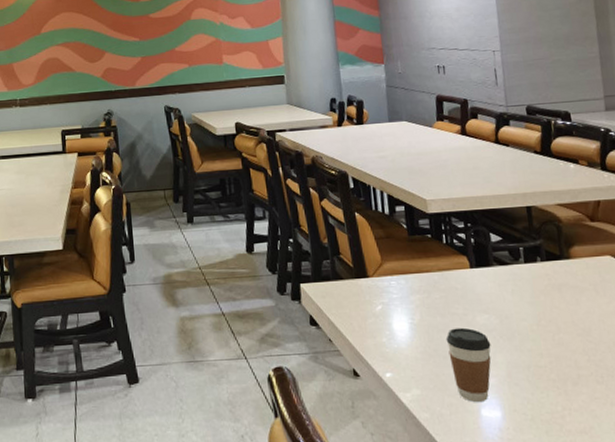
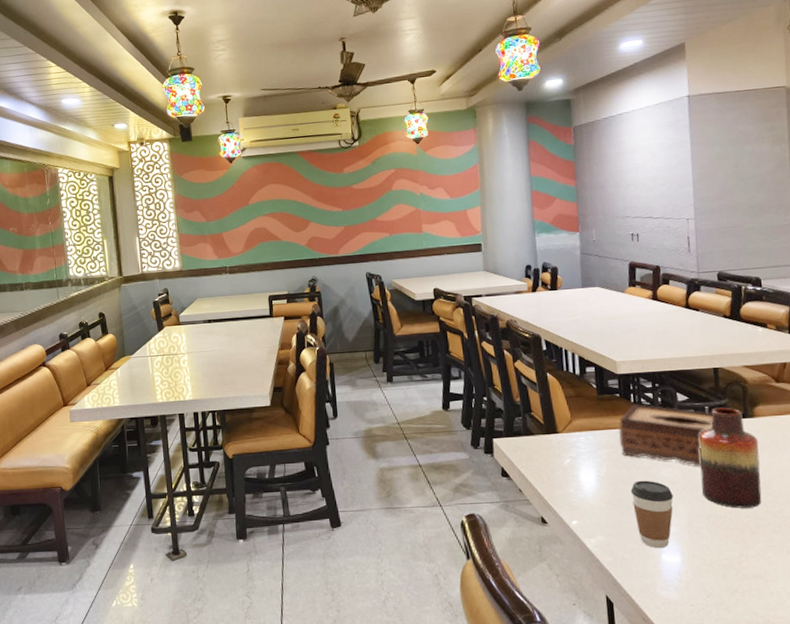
tissue box: none [431,244,529,312] -> present [618,403,713,466]
vase: none [514,248,582,357] -> present [699,407,762,508]

